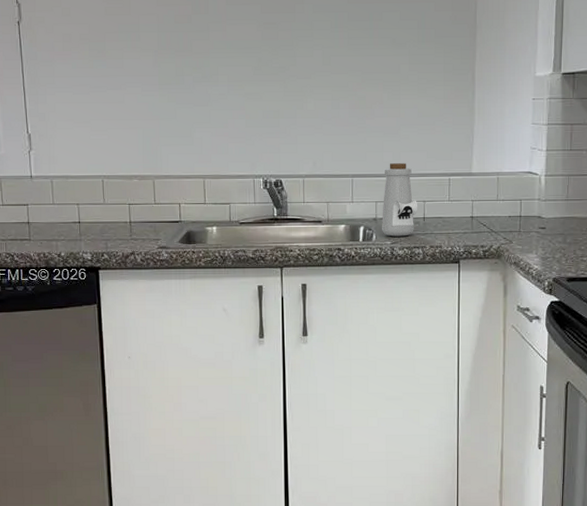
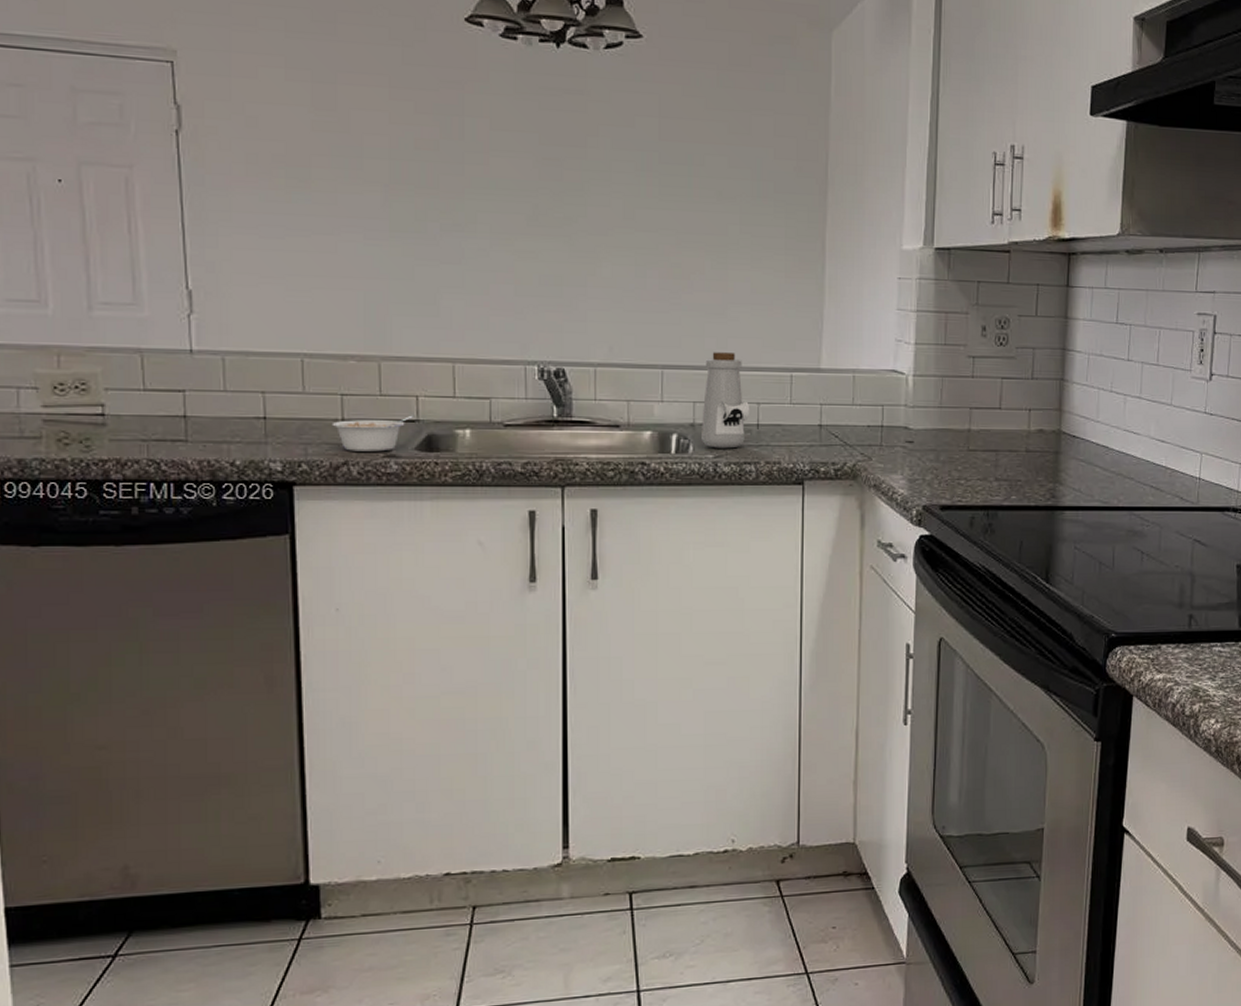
legume: none [123,217,178,245] -> present [331,415,415,452]

